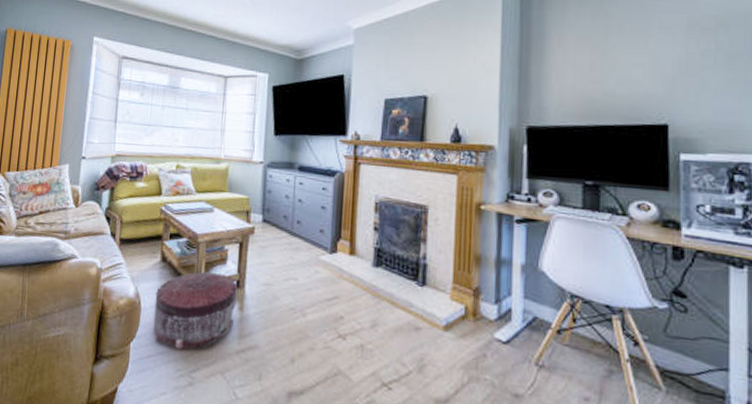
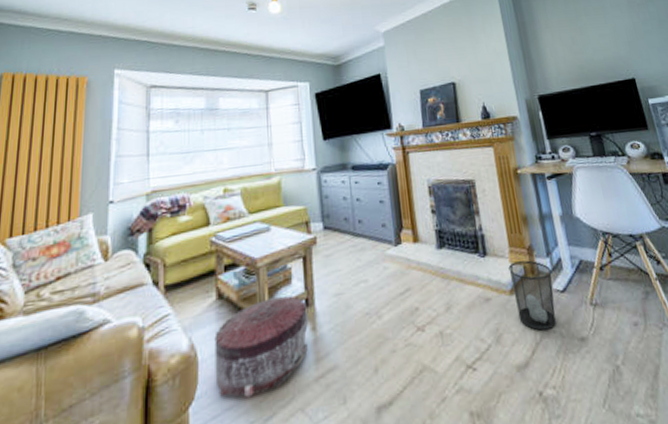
waste bin: none [447,299,497,376] -> present [508,260,556,331]

